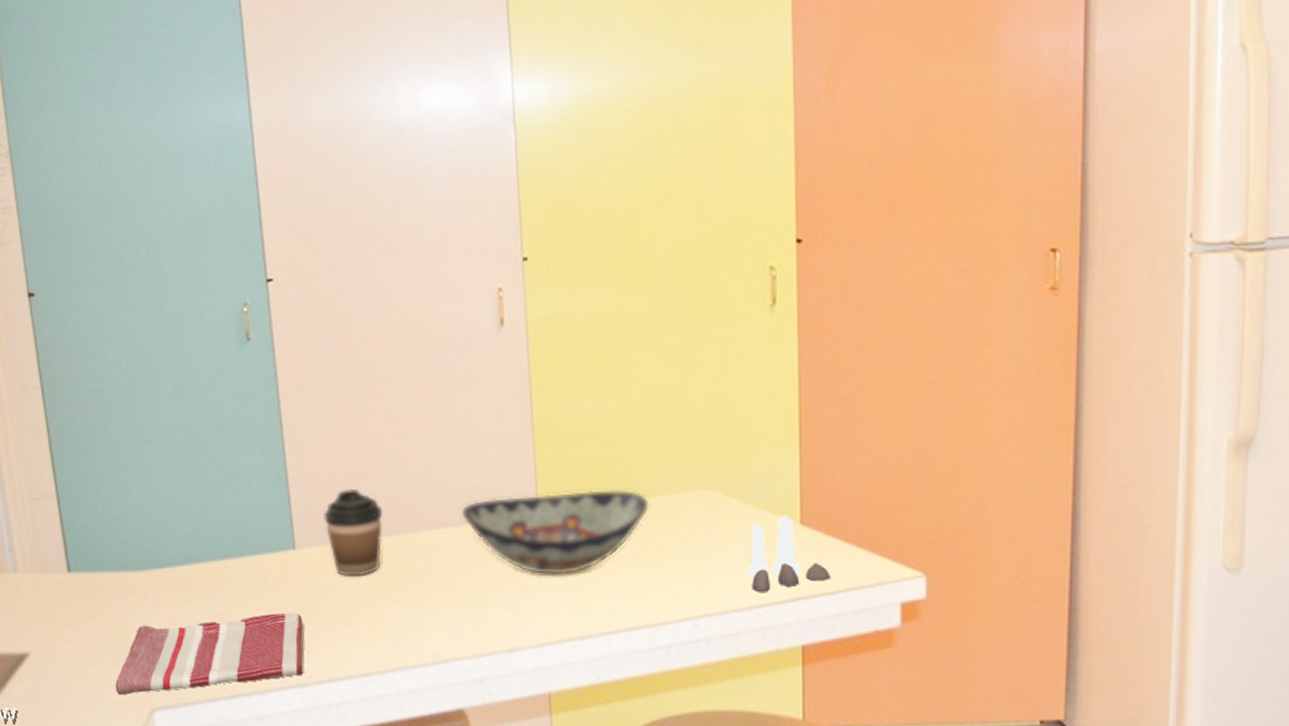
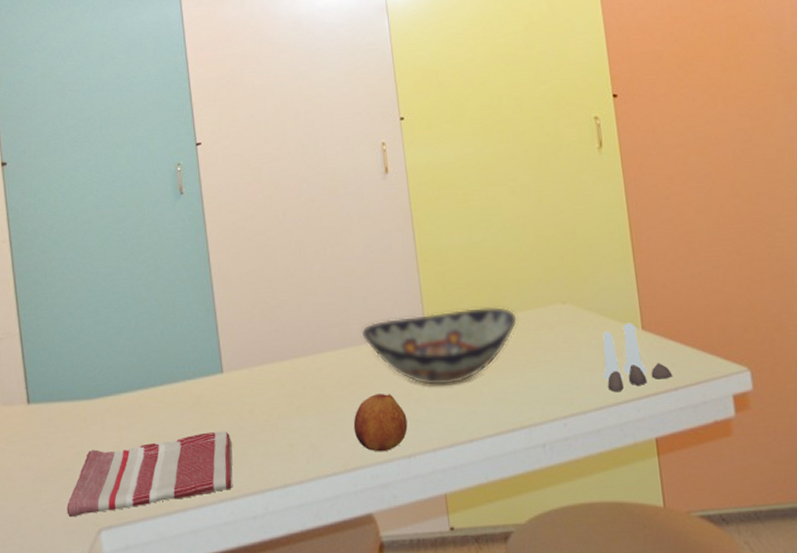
coffee cup: present [324,488,383,577] -> none [246,316,296,395]
fruit: none [446,581,510,645] -> present [353,394,408,452]

